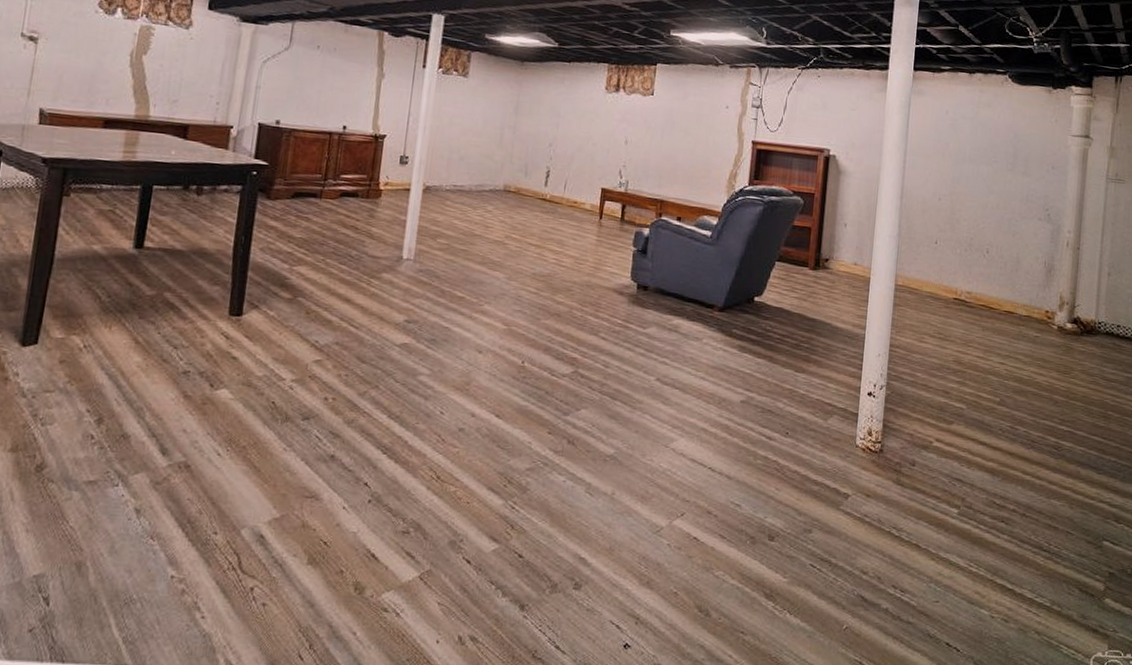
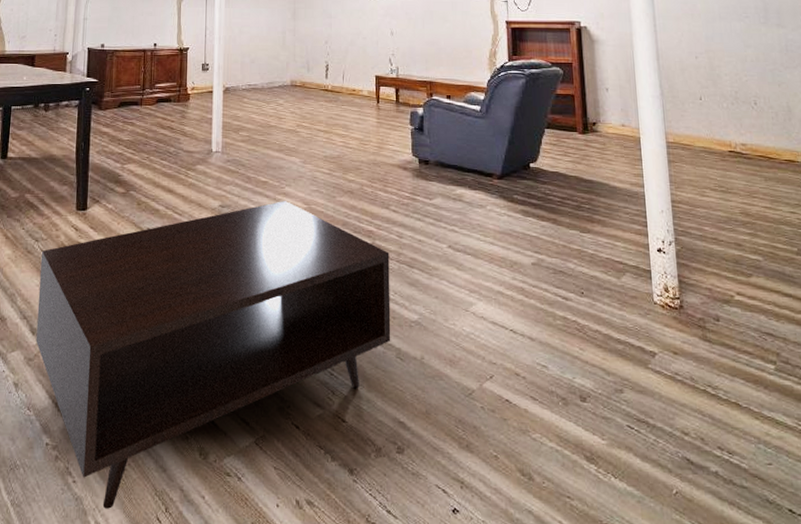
coffee table: none [166,320,592,646] -> present [35,201,391,509]

